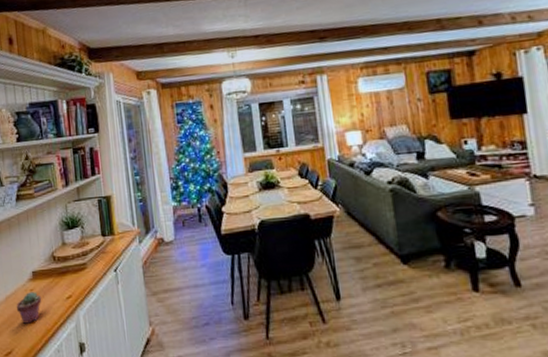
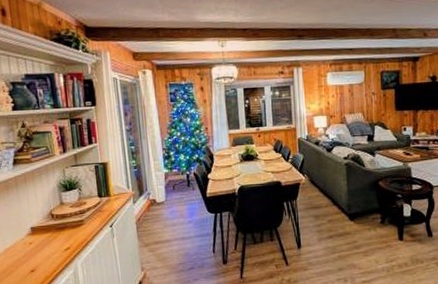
potted succulent: present [16,292,42,324] -> none [15,245,41,272]

